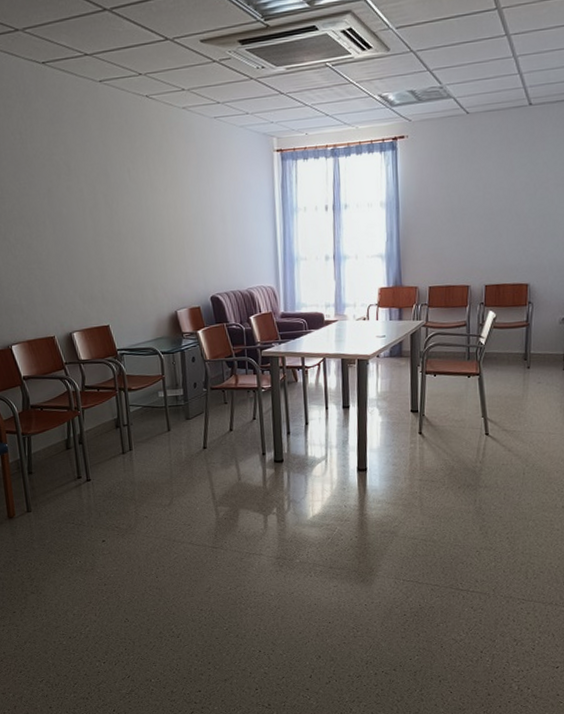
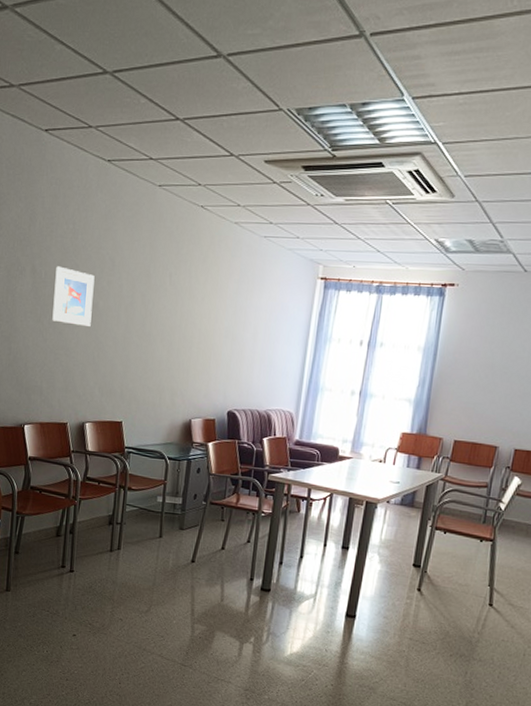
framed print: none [11,179,59,237] -> present [52,266,95,327]

